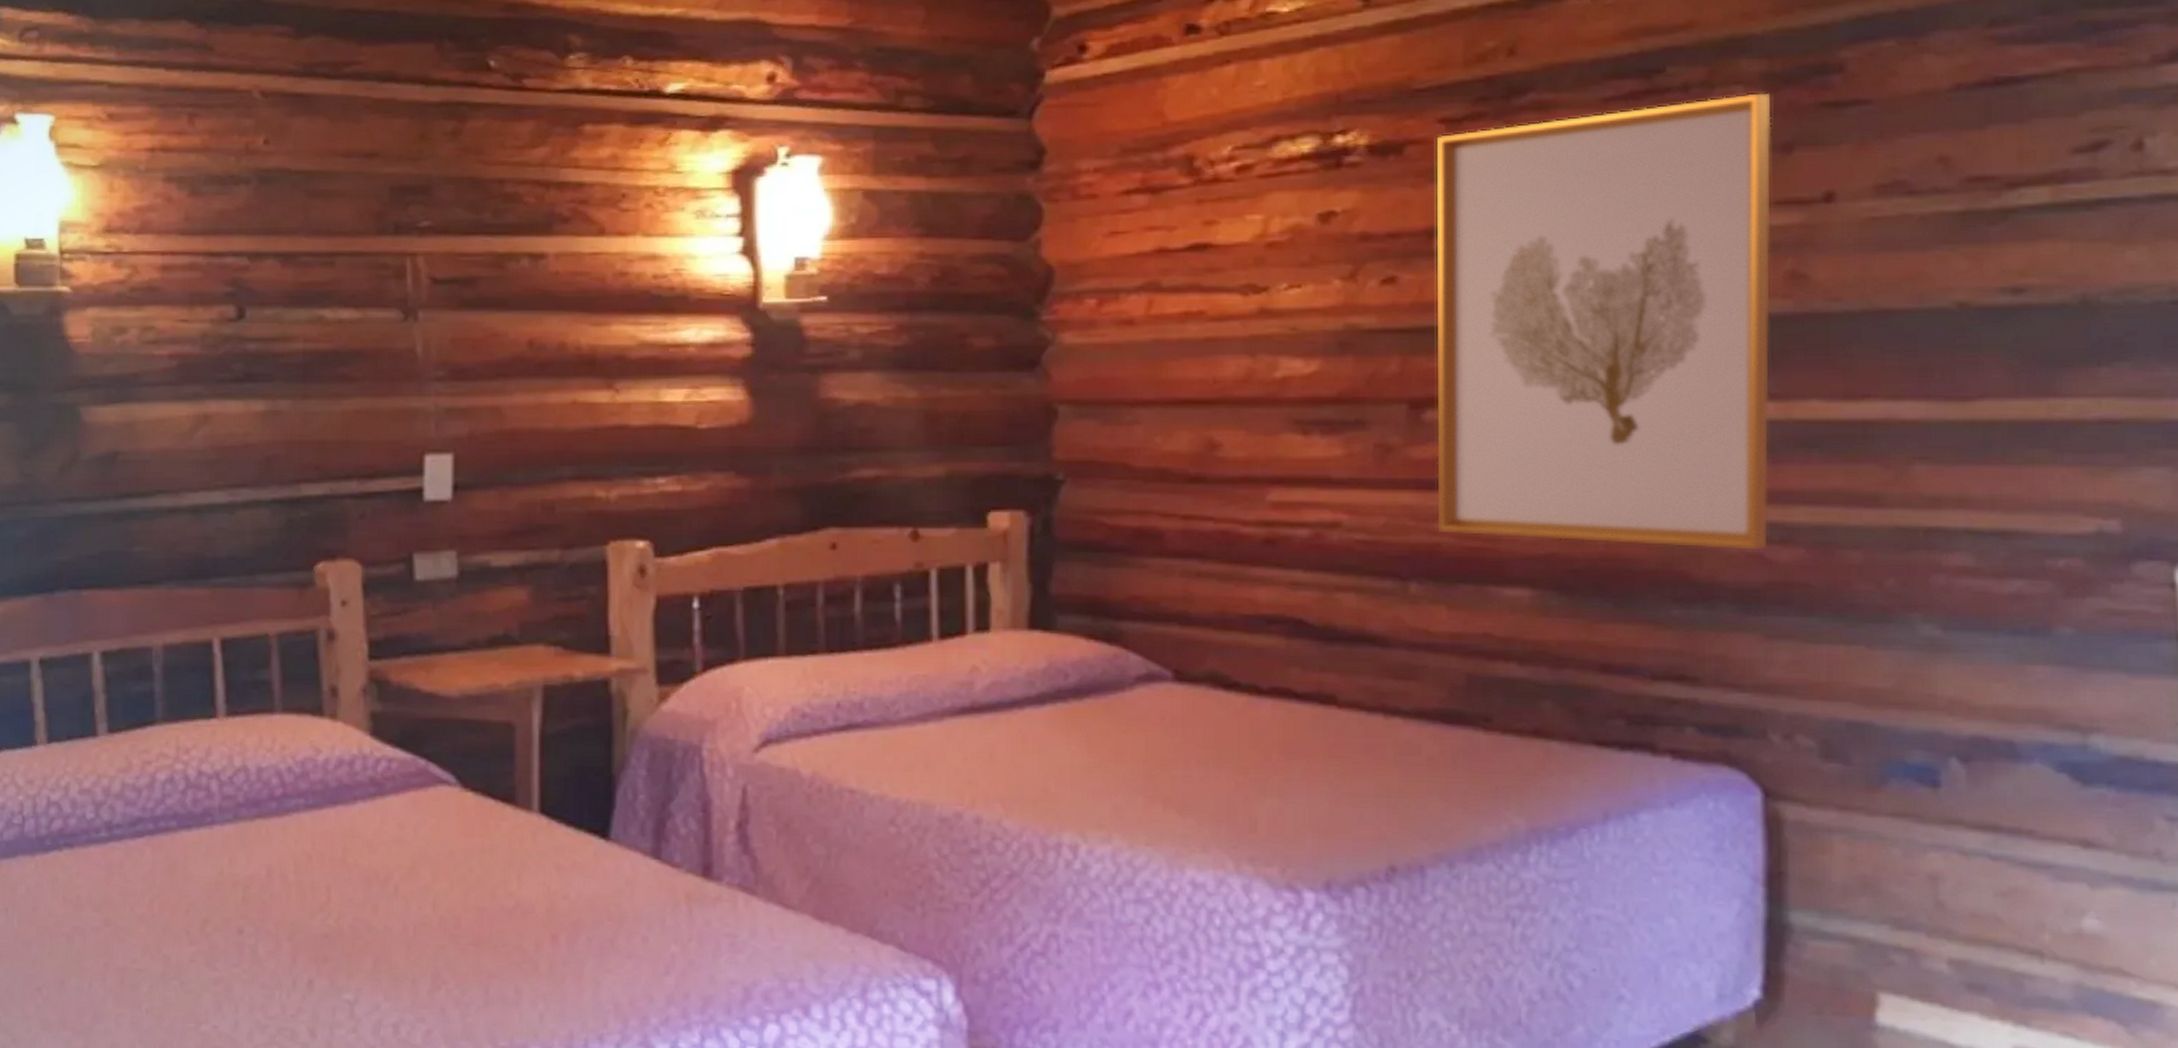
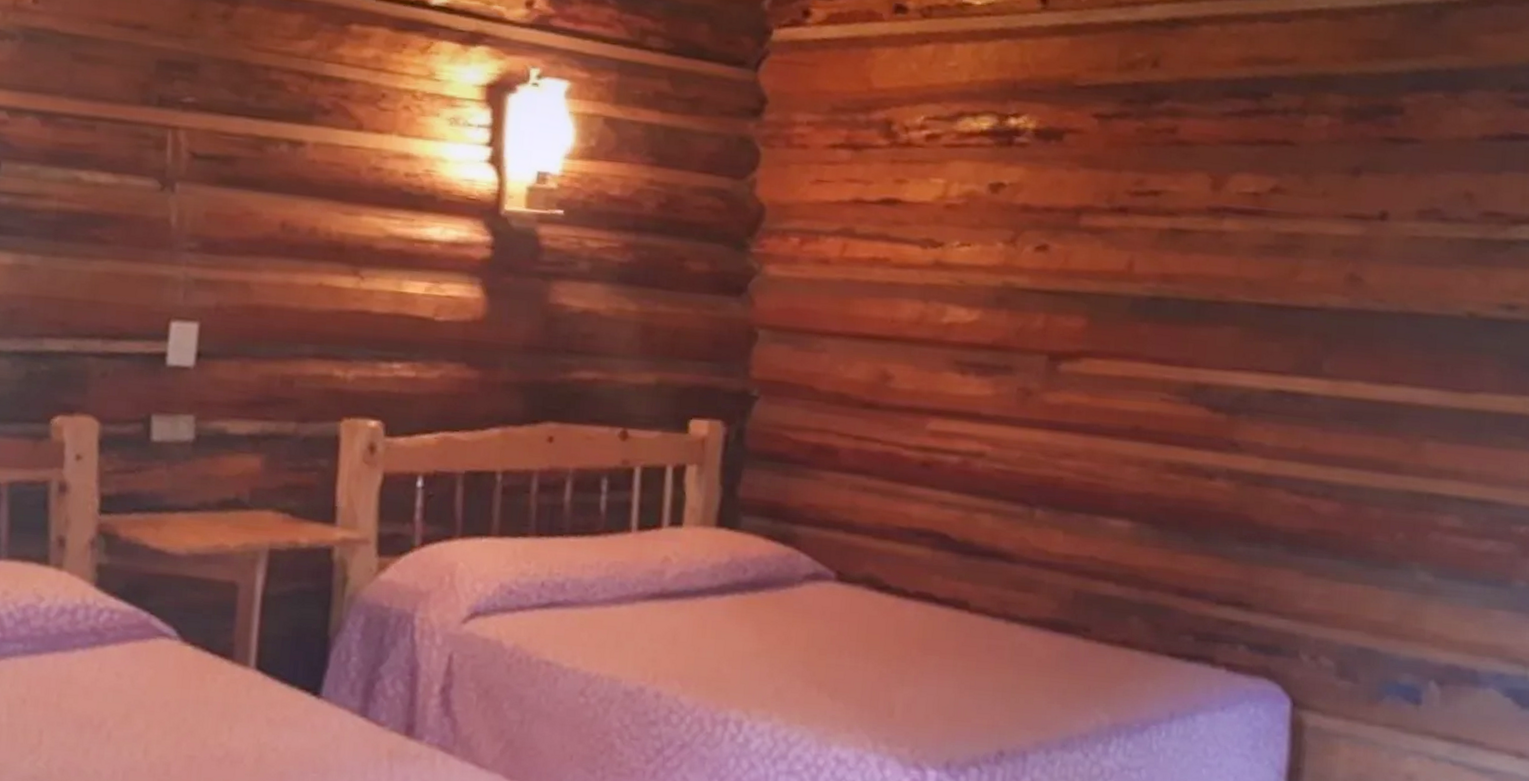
wall art: present [1437,93,1772,550] -> none [1062,122,1348,502]

